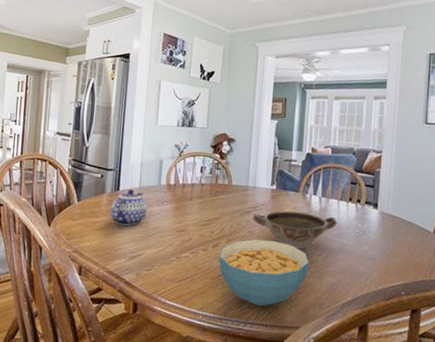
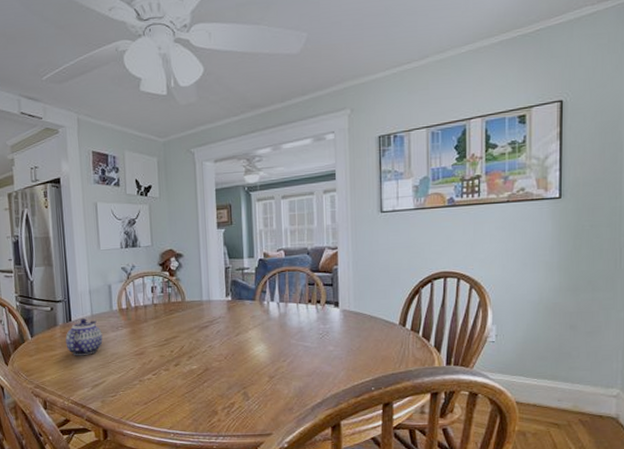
cereal bowl: present [219,239,310,306] -> none [182,352,275,418]
bowl: present [252,211,338,250] -> none [211,320,299,358]

